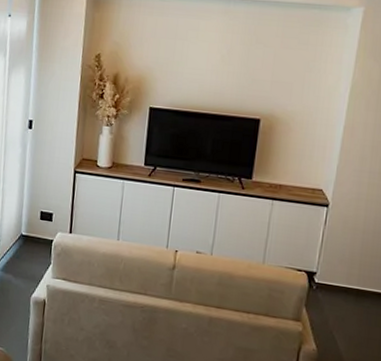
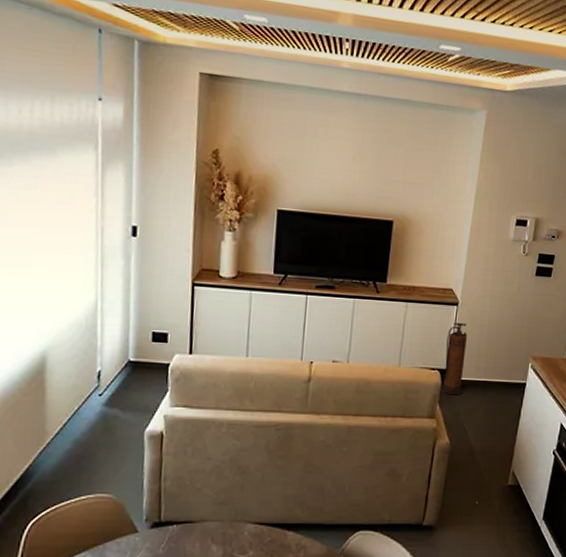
fire extinguisher: none [307,225,338,300] -> present [440,323,467,394]

